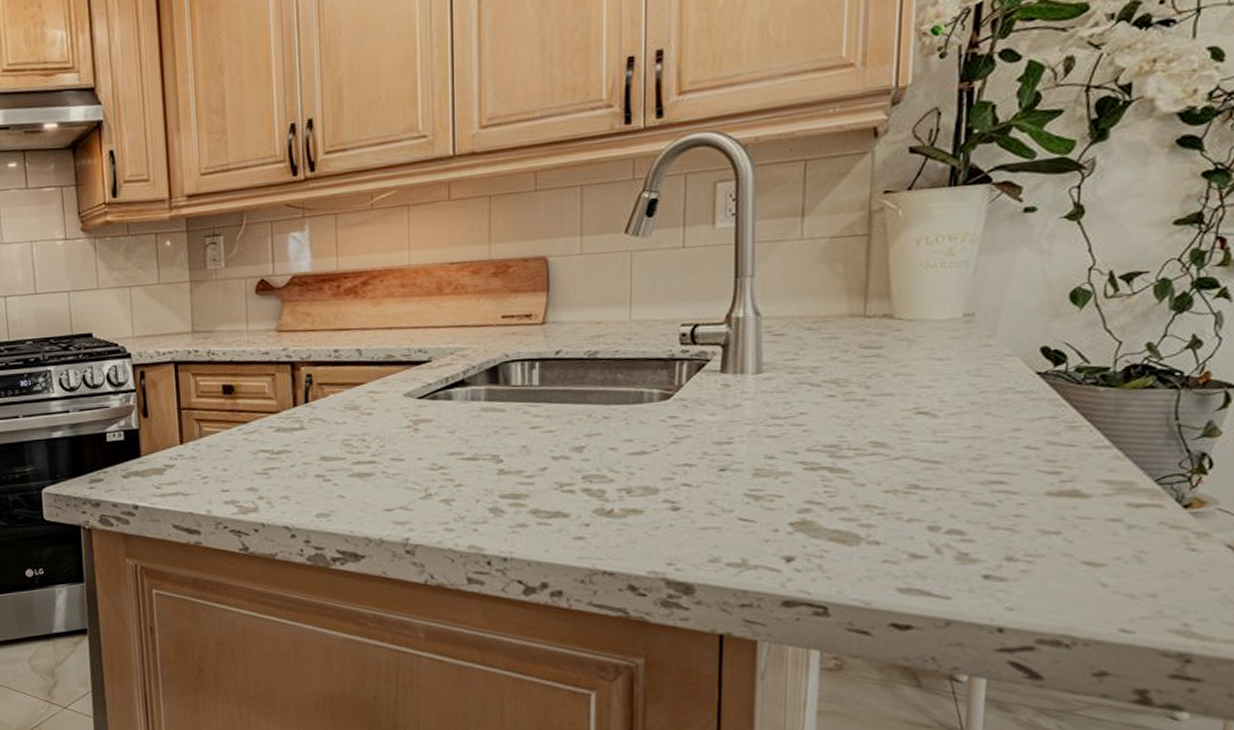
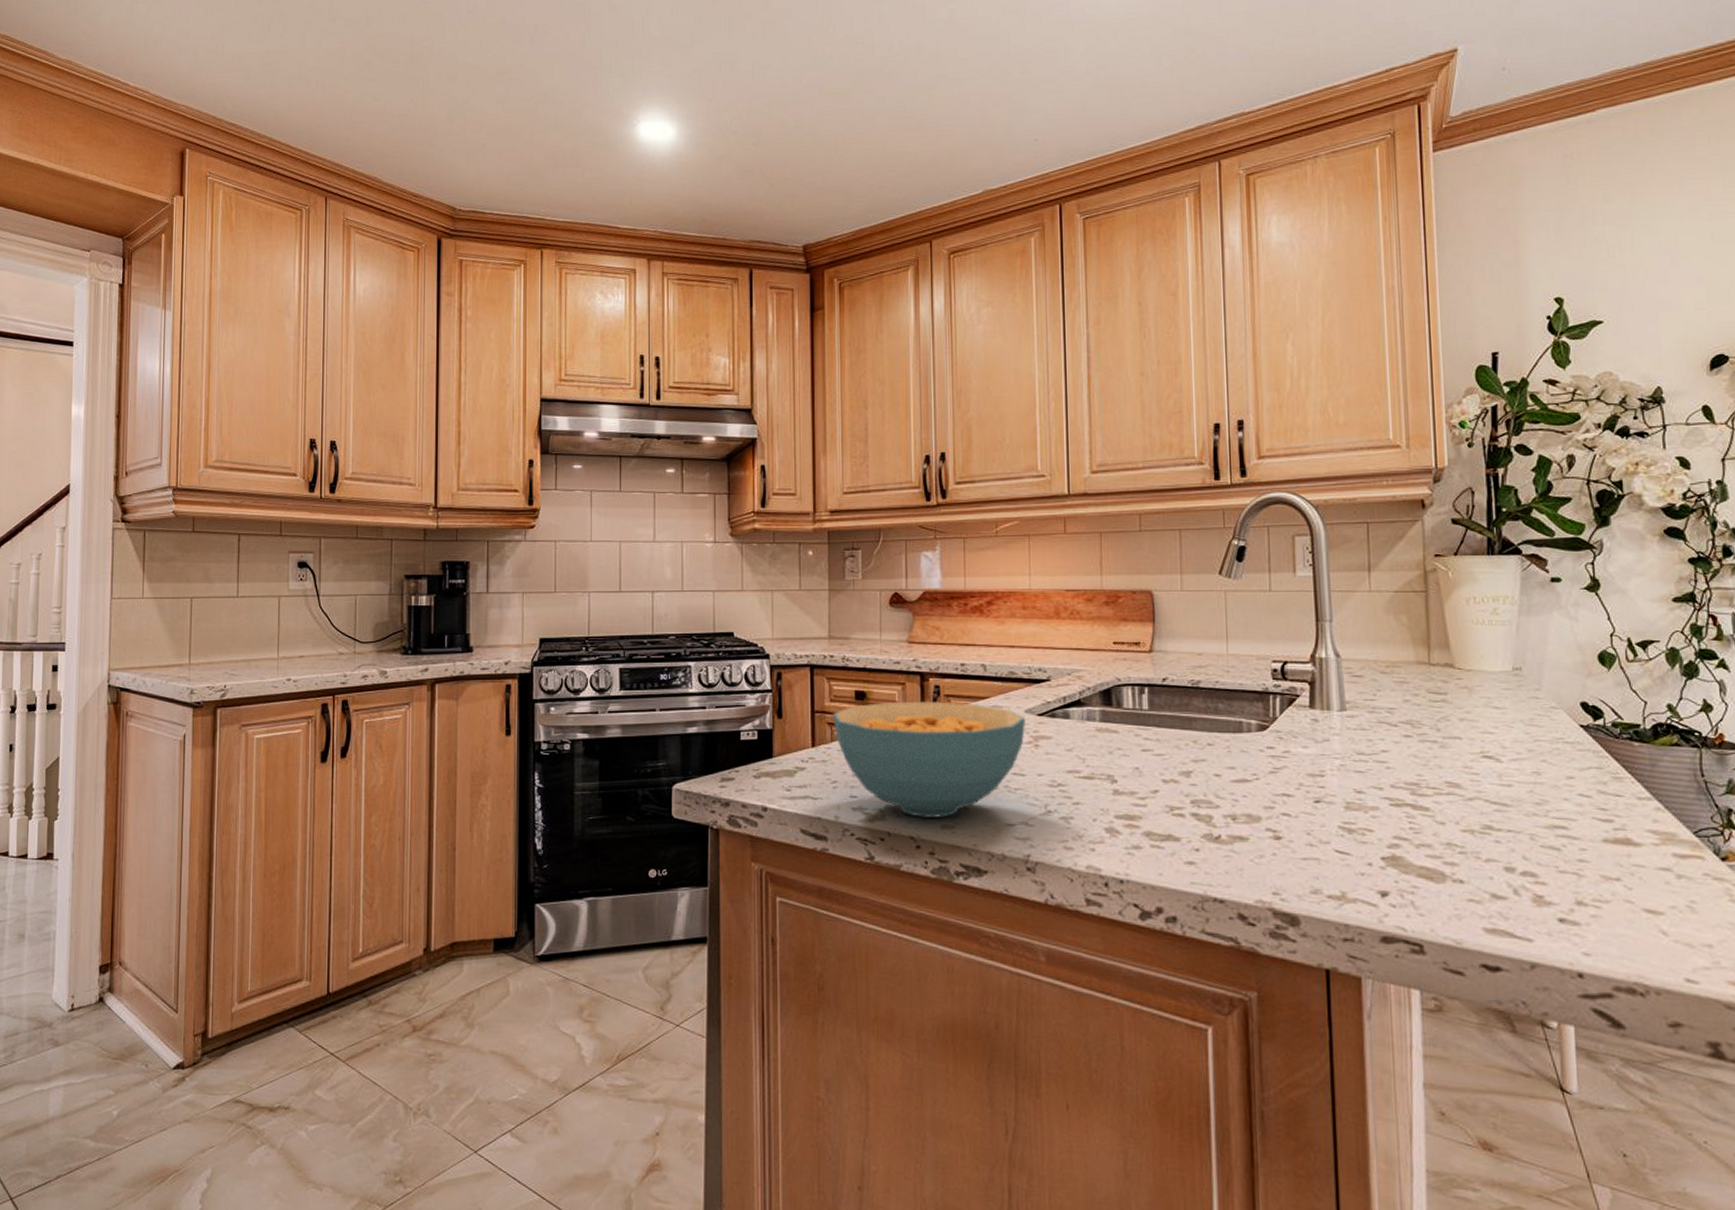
cereal bowl: none [200,390,405,508] -> present [833,701,1026,819]

